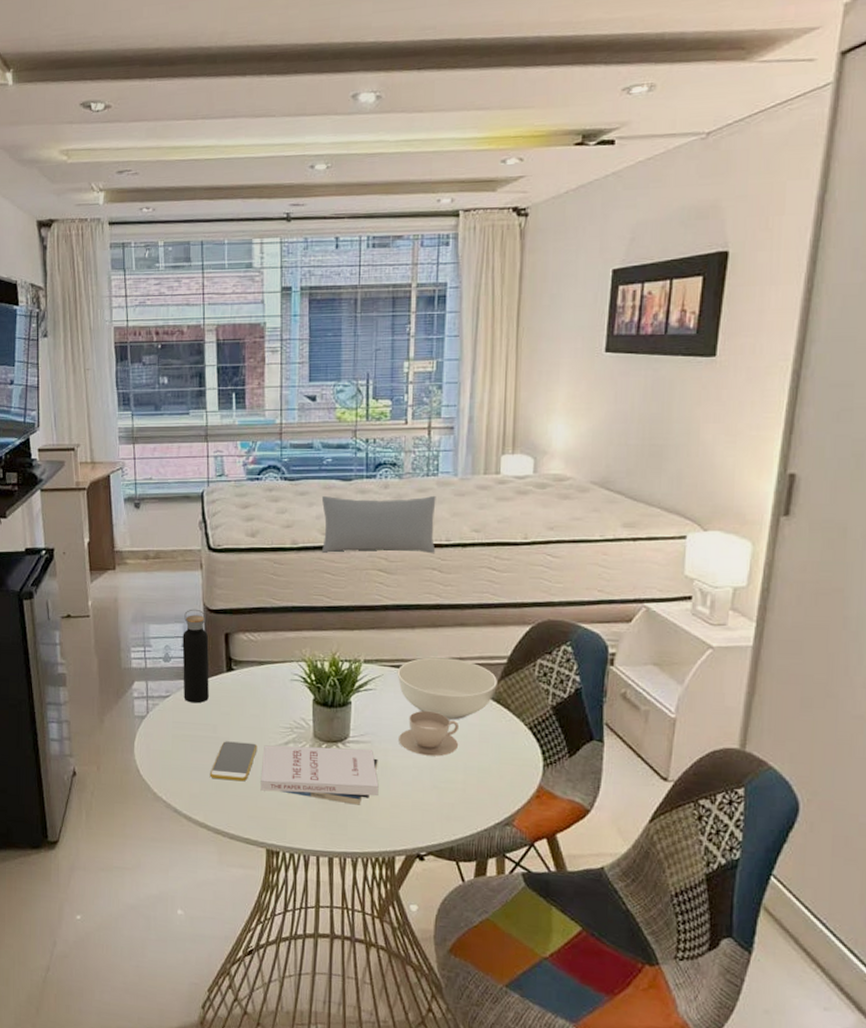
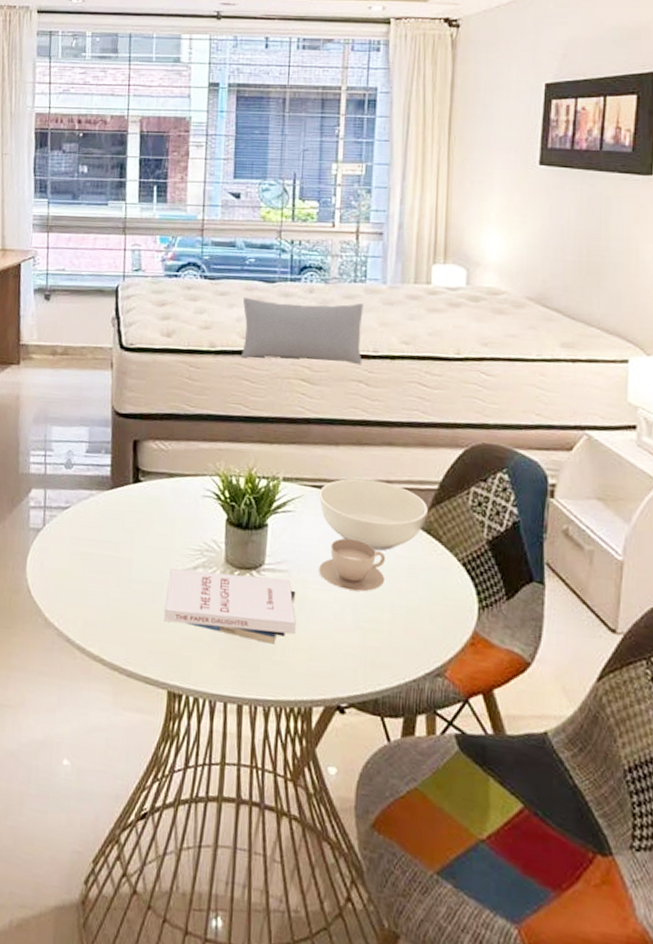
water bottle: present [182,609,209,703] -> none [84,411,116,517]
smartphone: present [209,741,258,782] -> none [108,562,163,610]

